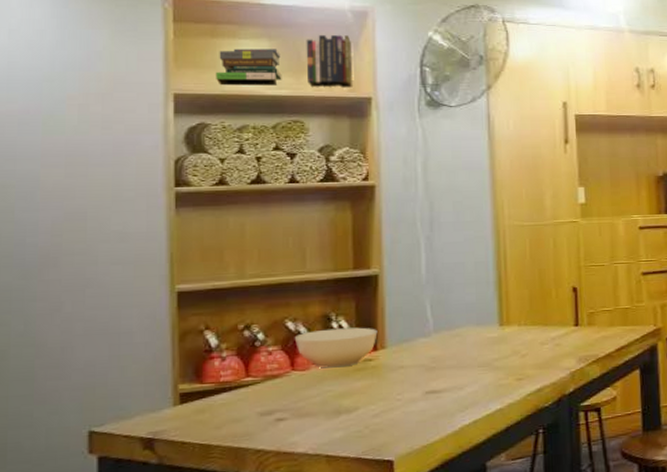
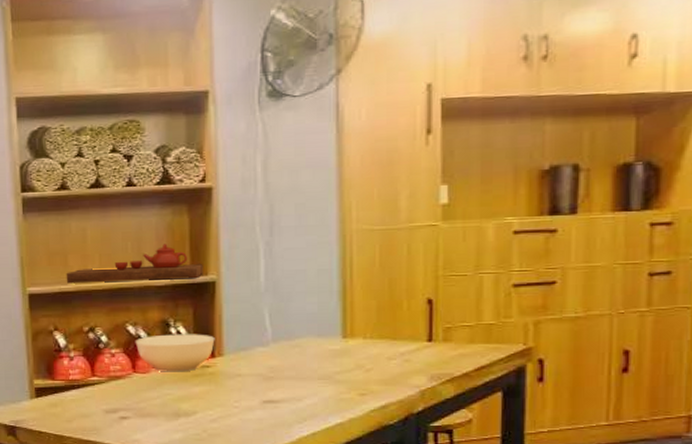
books: present [216,49,282,86] -> none [53,43,117,87]
tea set: none [221,238,366,280] -> present [66,244,203,284]
books: present [306,35,353,88] -> none [140,22,189,84]

